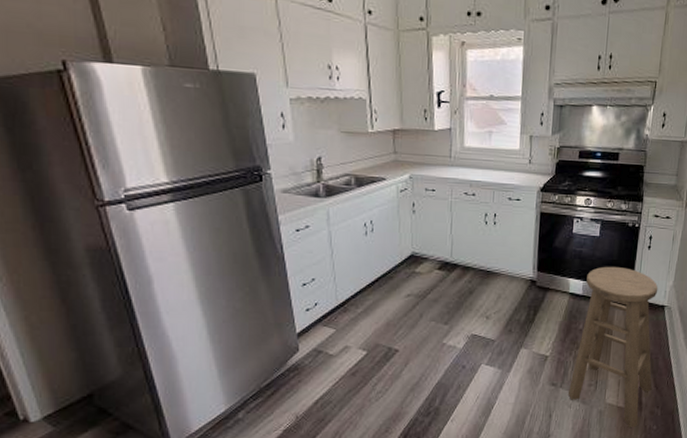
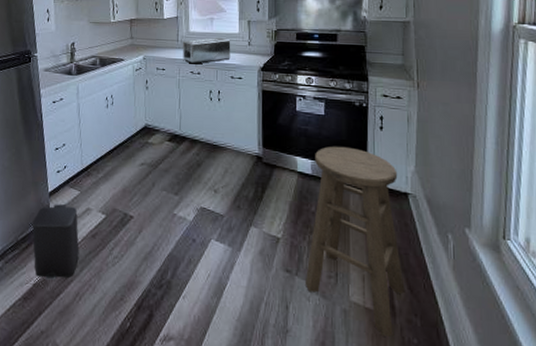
pedal bin: none [277,345,337,425] -> present [31,204,80,281]
toaster: none [455,154,510,184] -> present [182,38,231,64]

